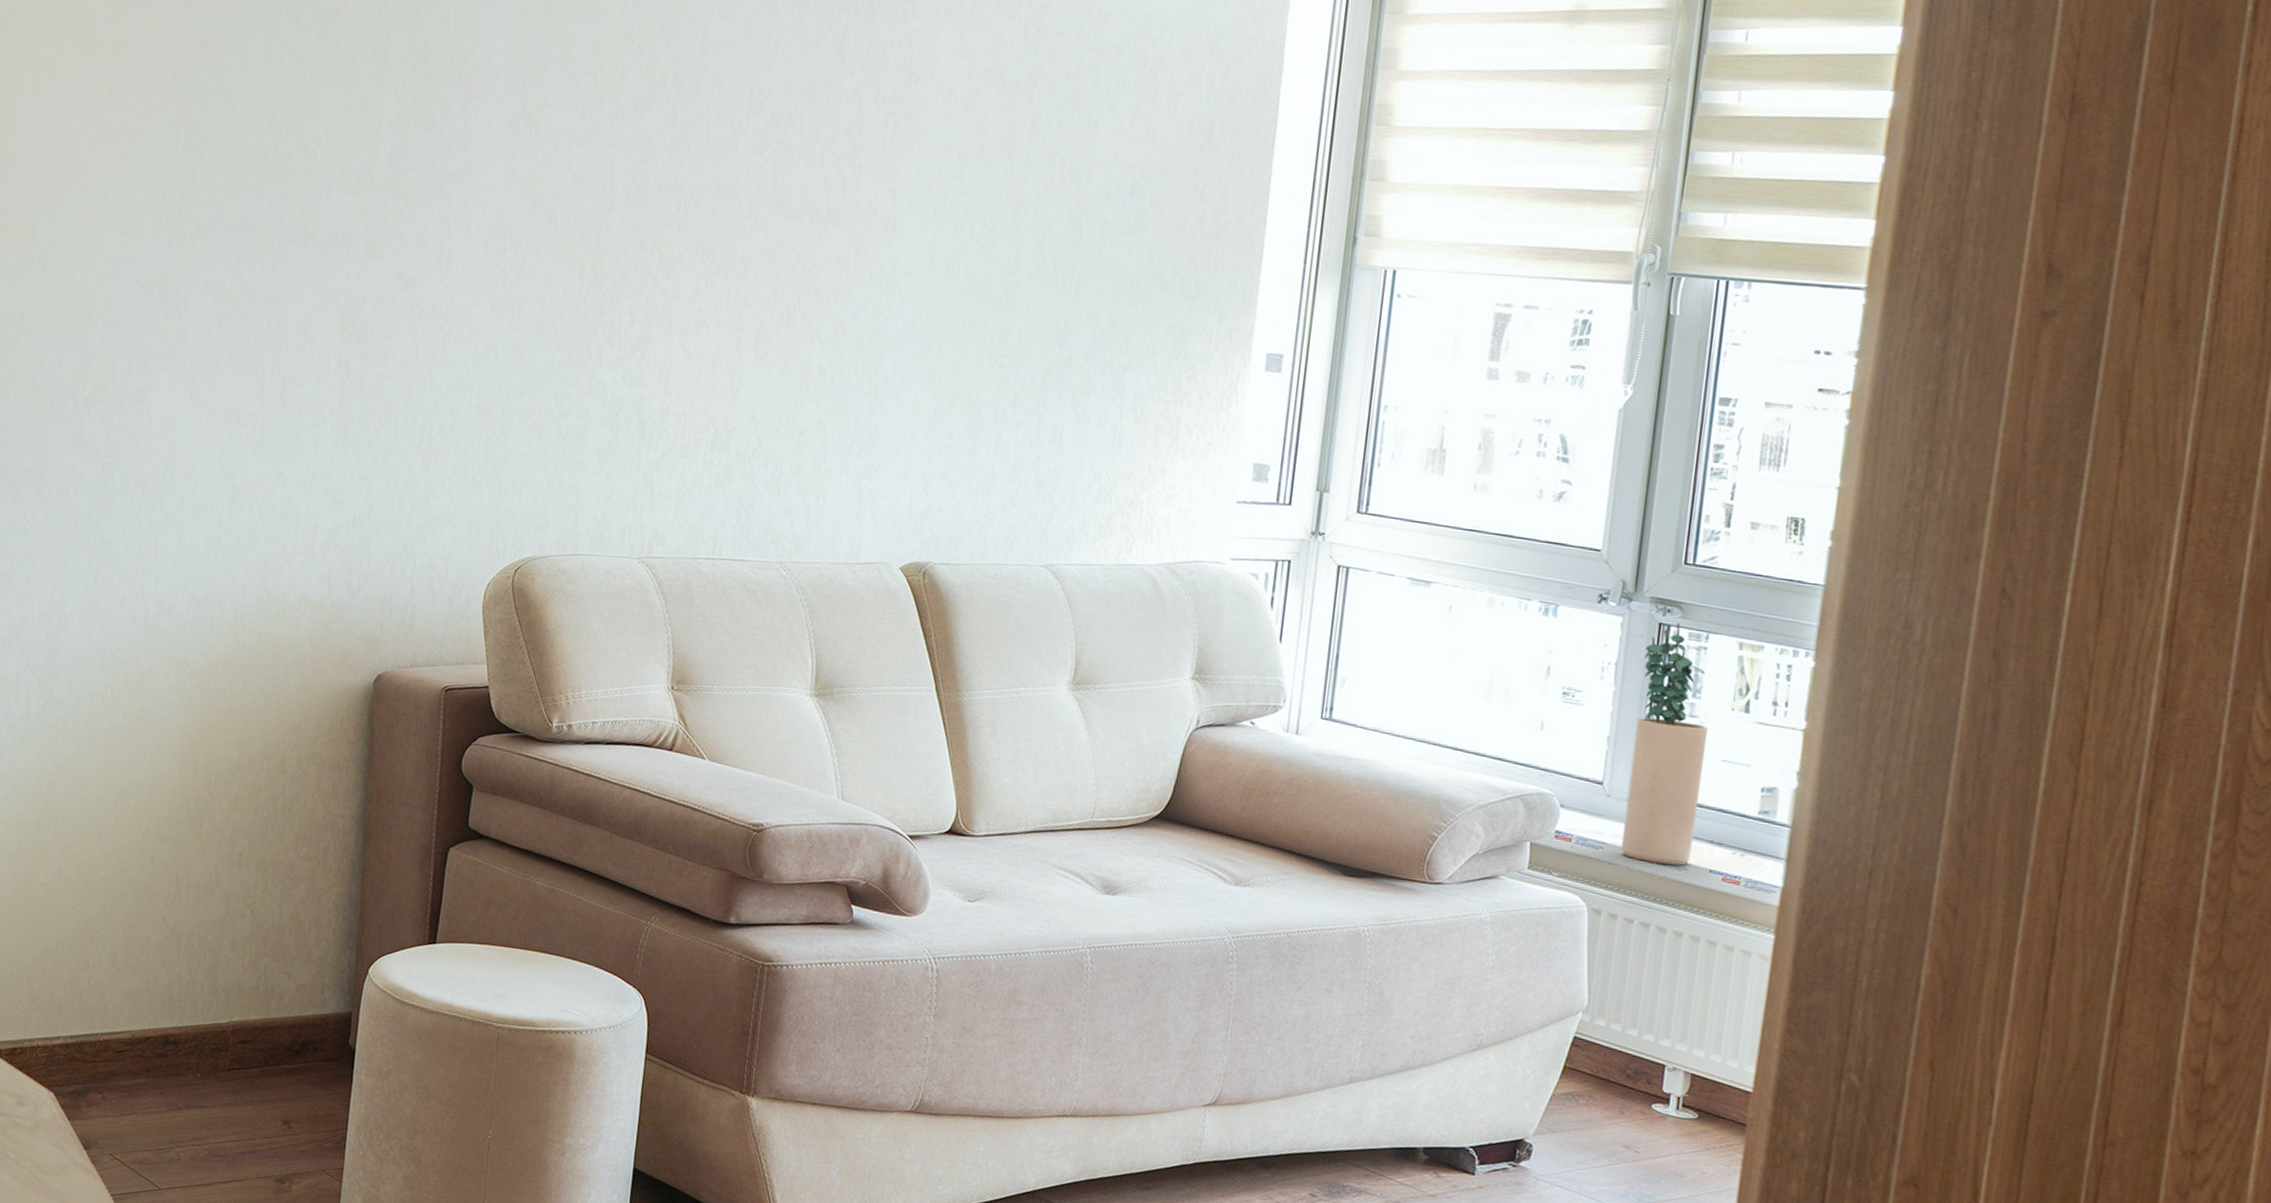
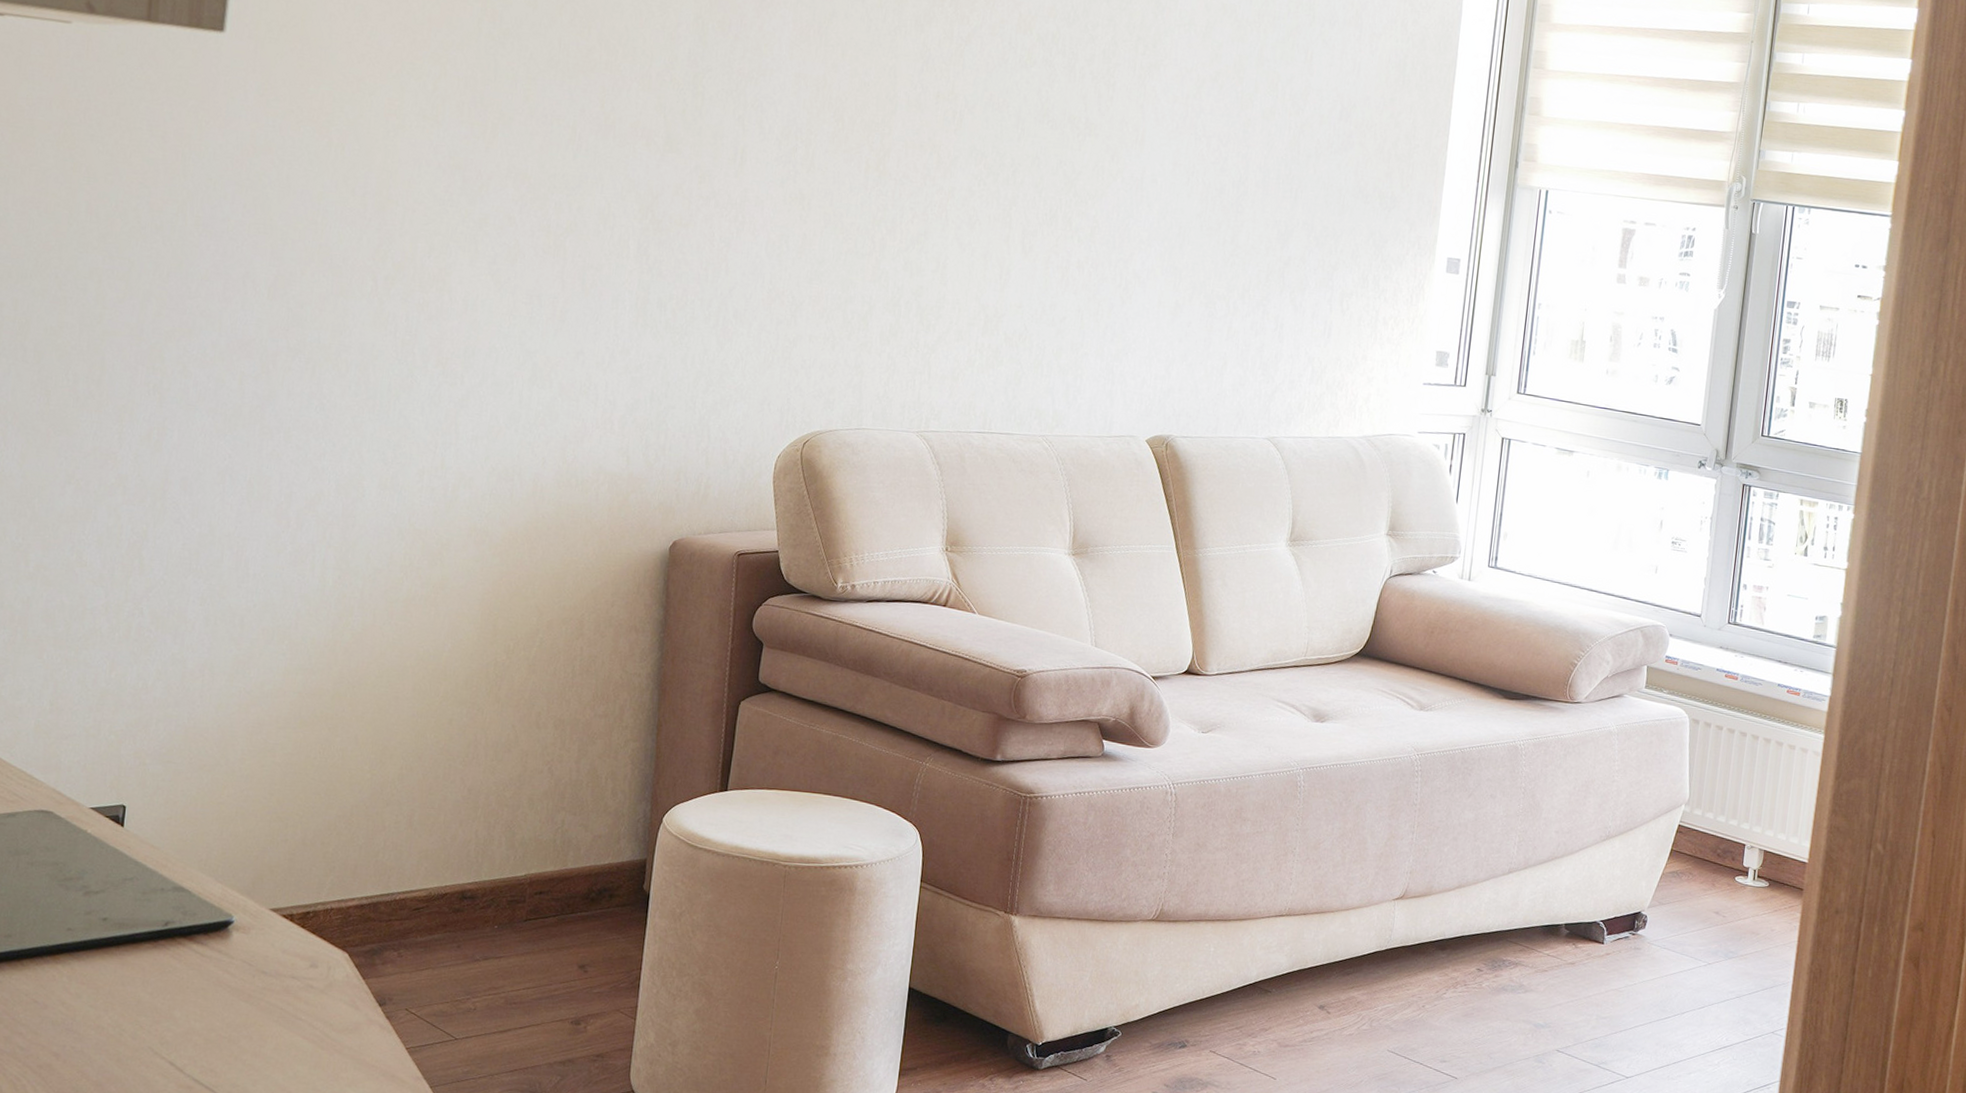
vase: present [1621,623,1709,866] -> none [1714,484,1778,682]

